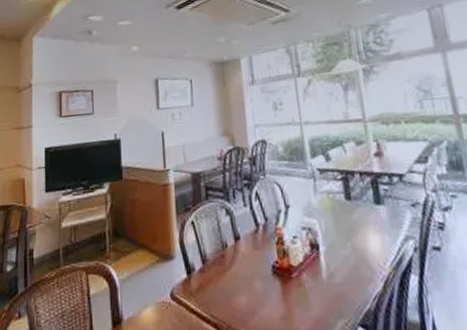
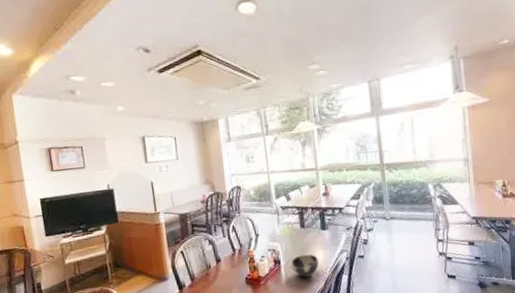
bowl: none [333,238,374,272] -> present [290,254,319,277]

